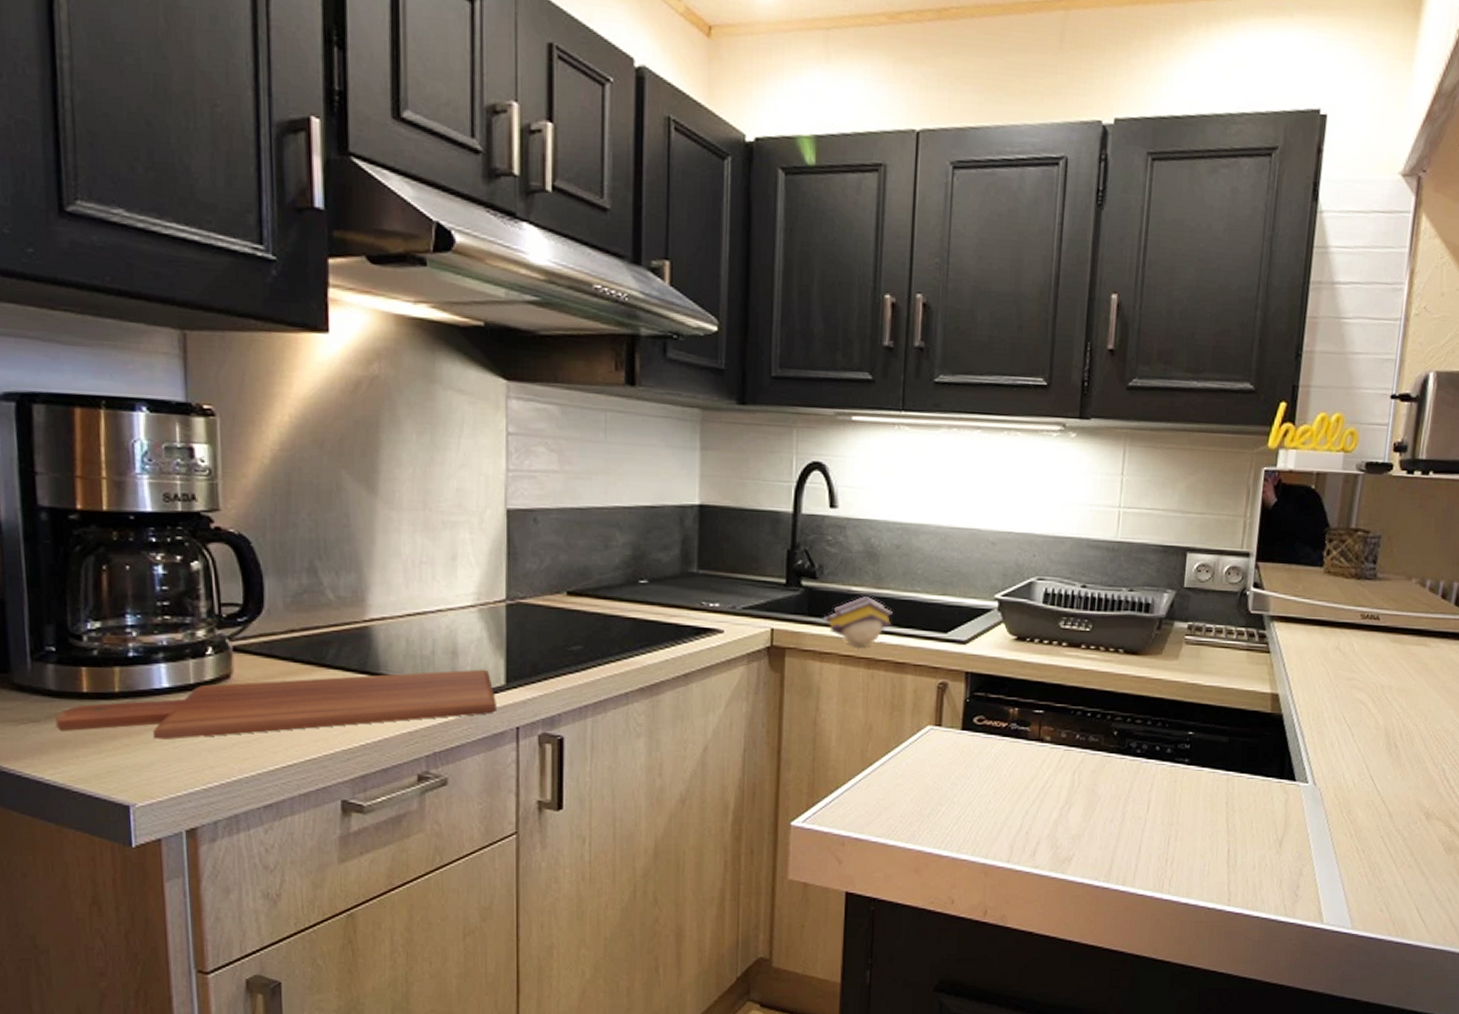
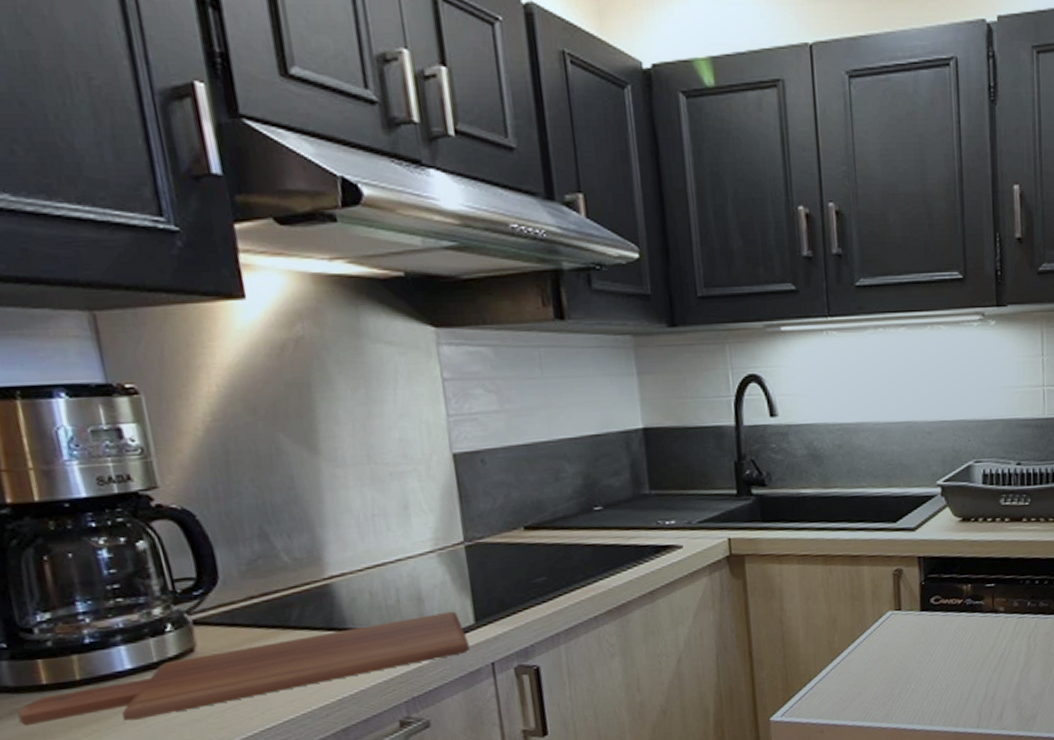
sponge: present [823,595,893,648] -> none [776,496,844,546]

